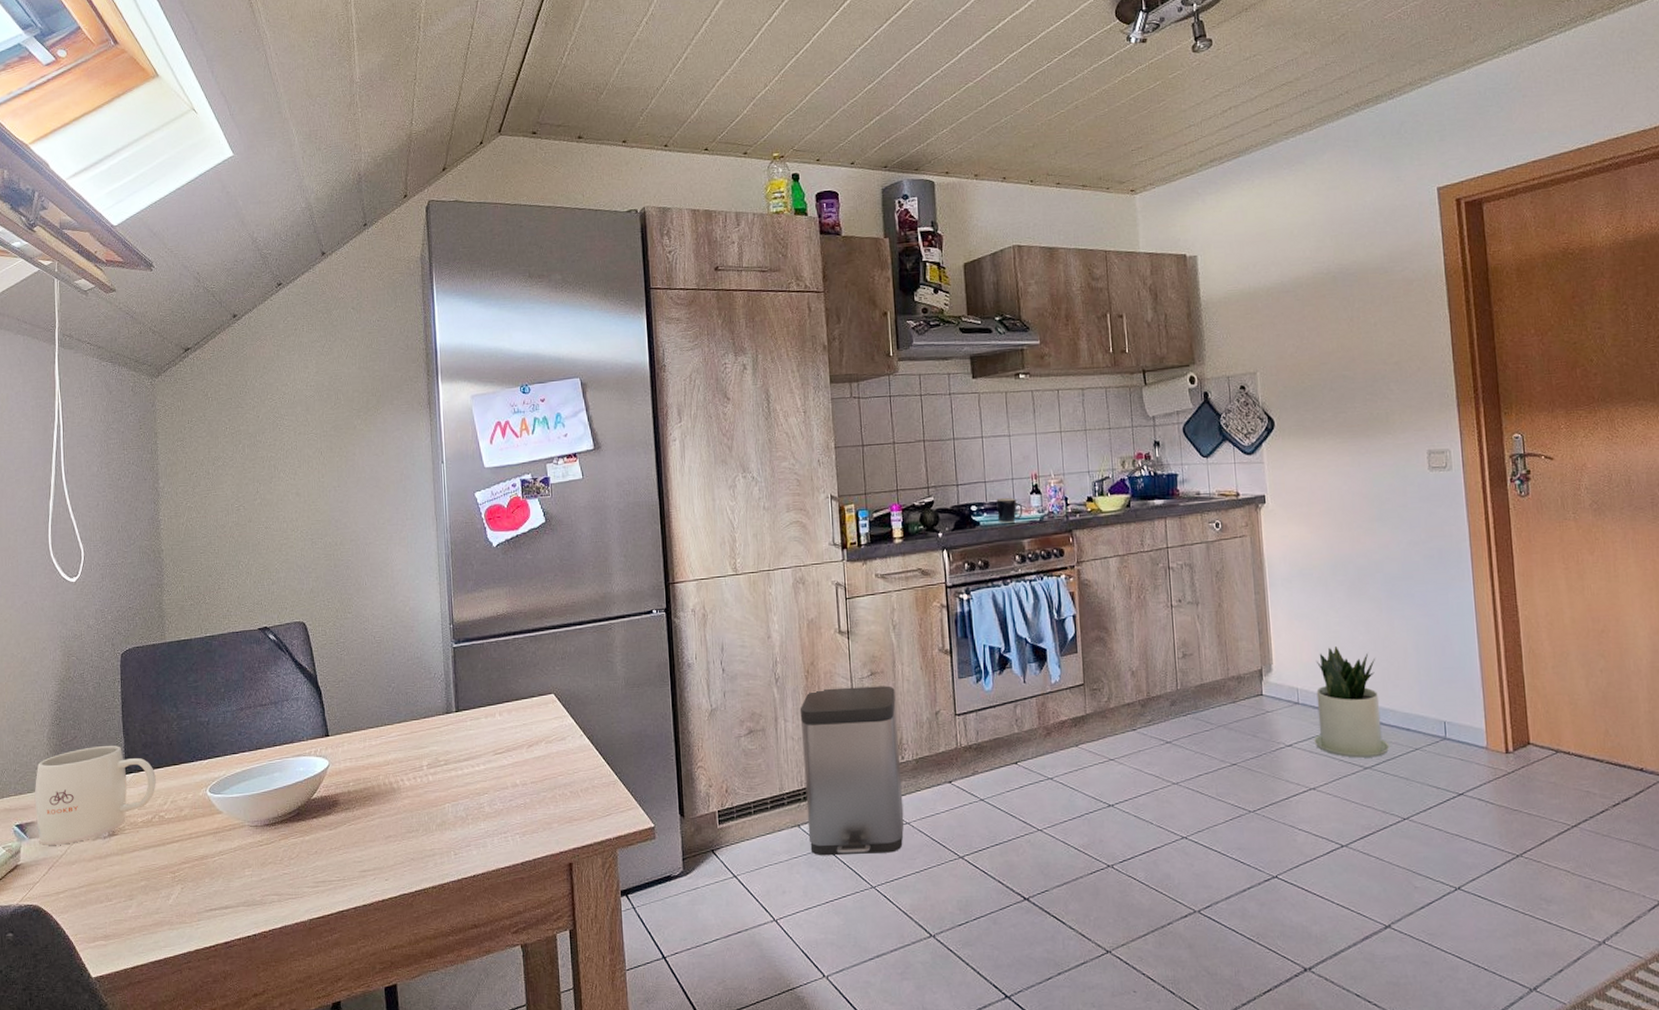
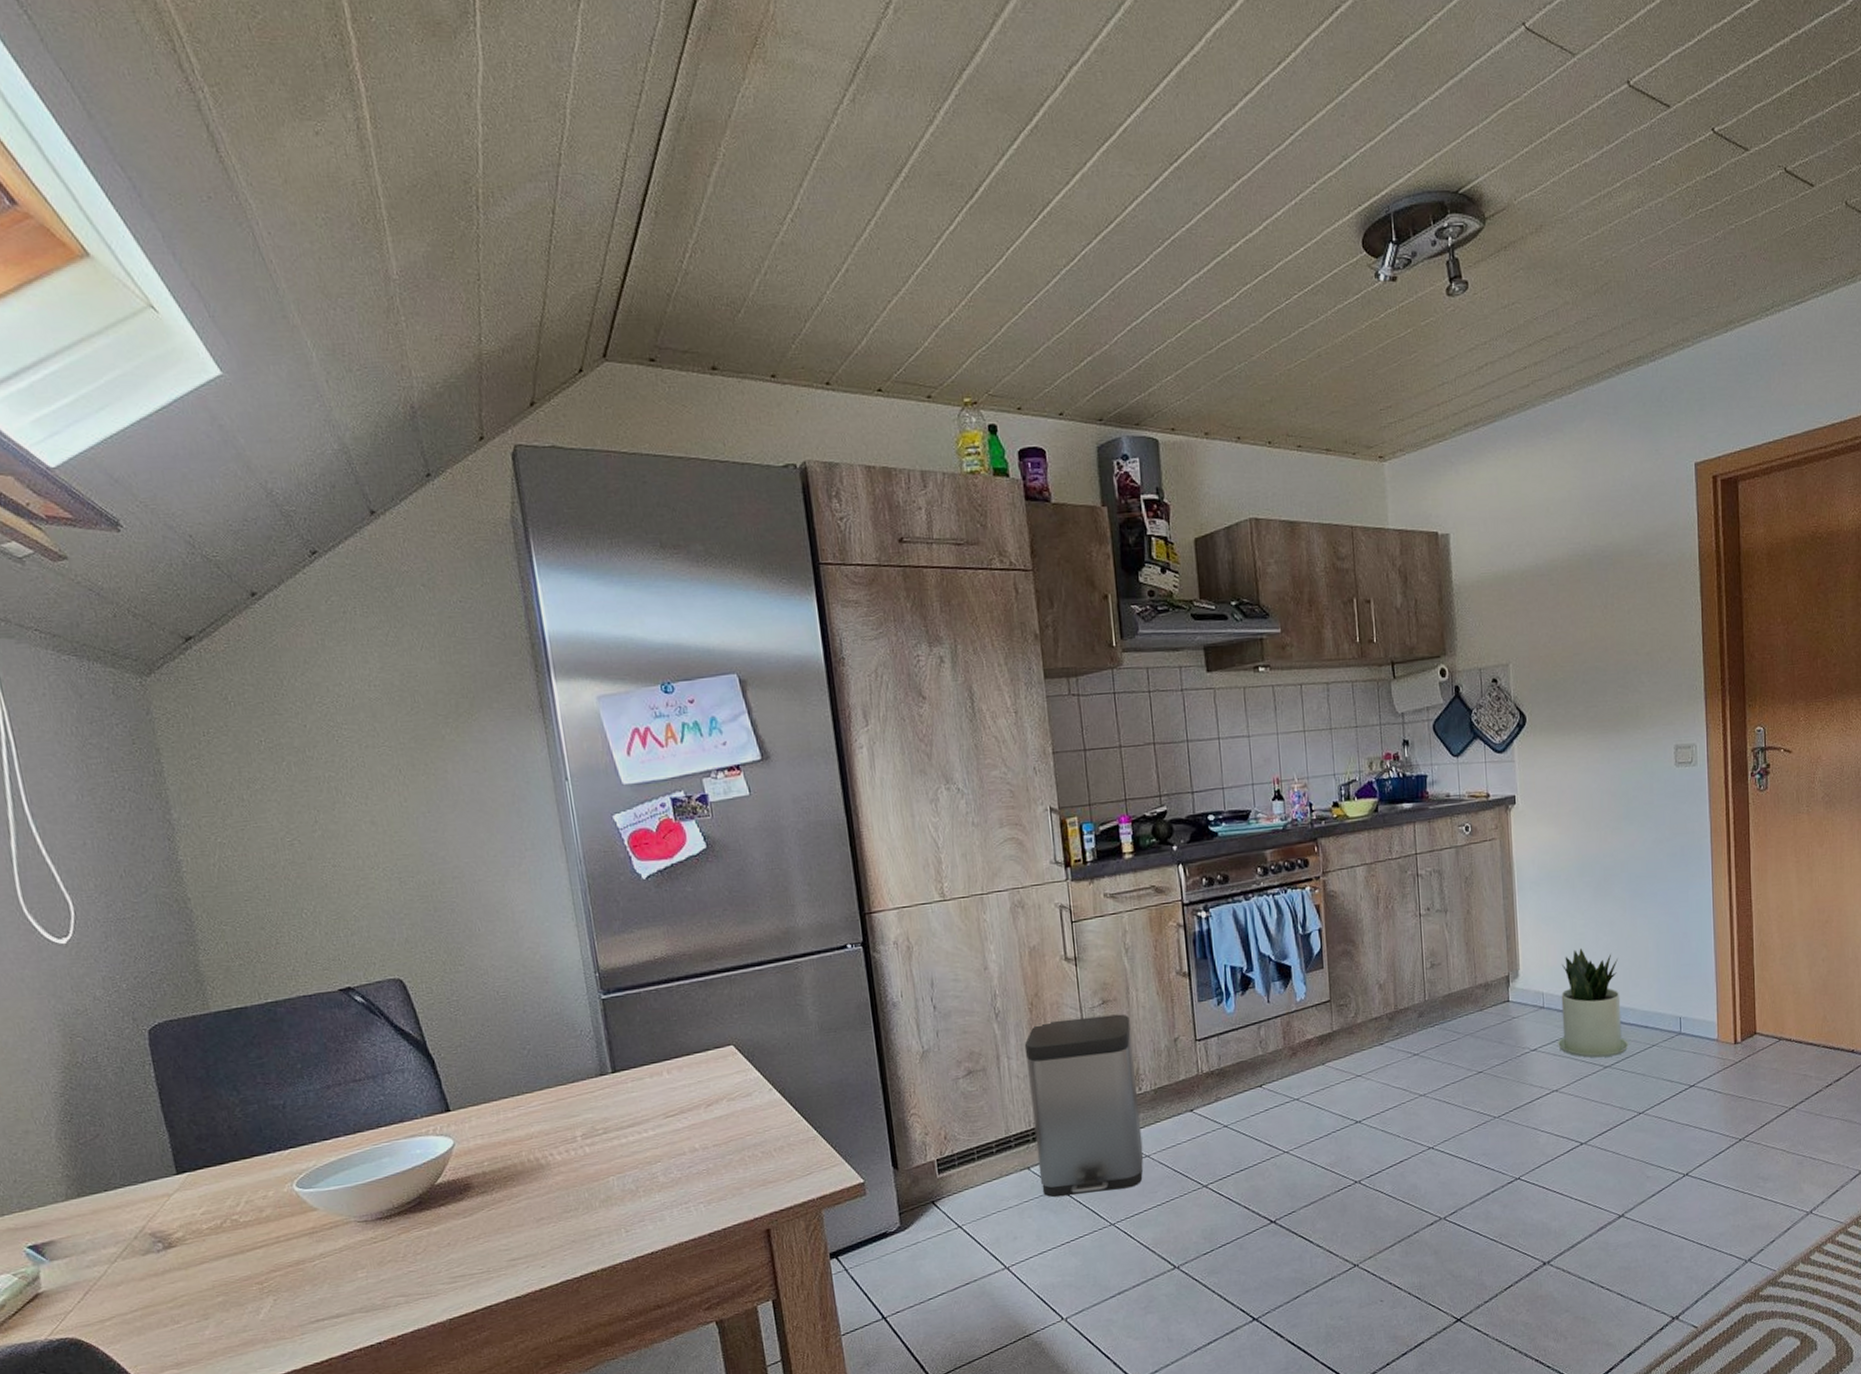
mug: present [34,745,156,845] -> none [47,1141,222,1267]
mug: present [996,497,1023,524] -> none [1235,804,1265,834]

